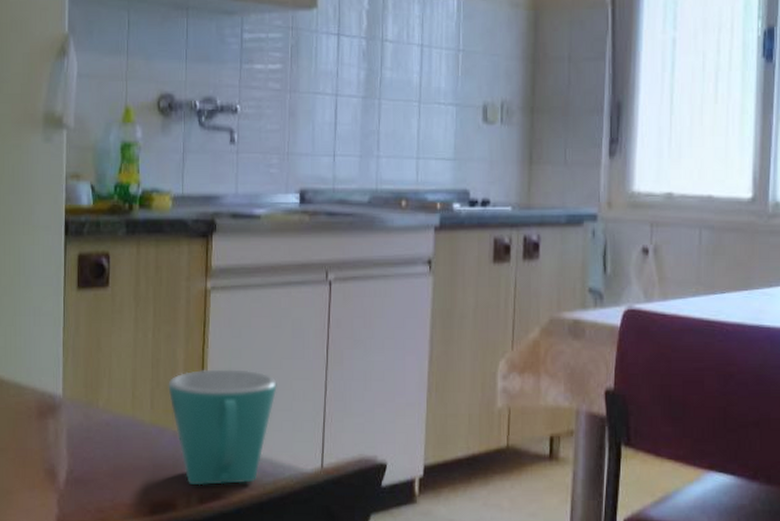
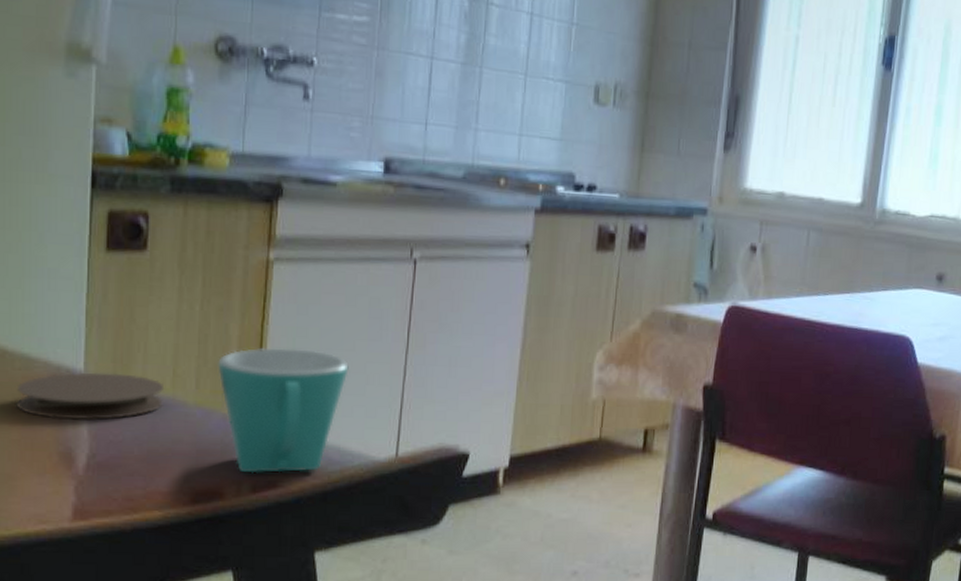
coaster: none [11,397,126,440] -> present [16,372,165,421]

